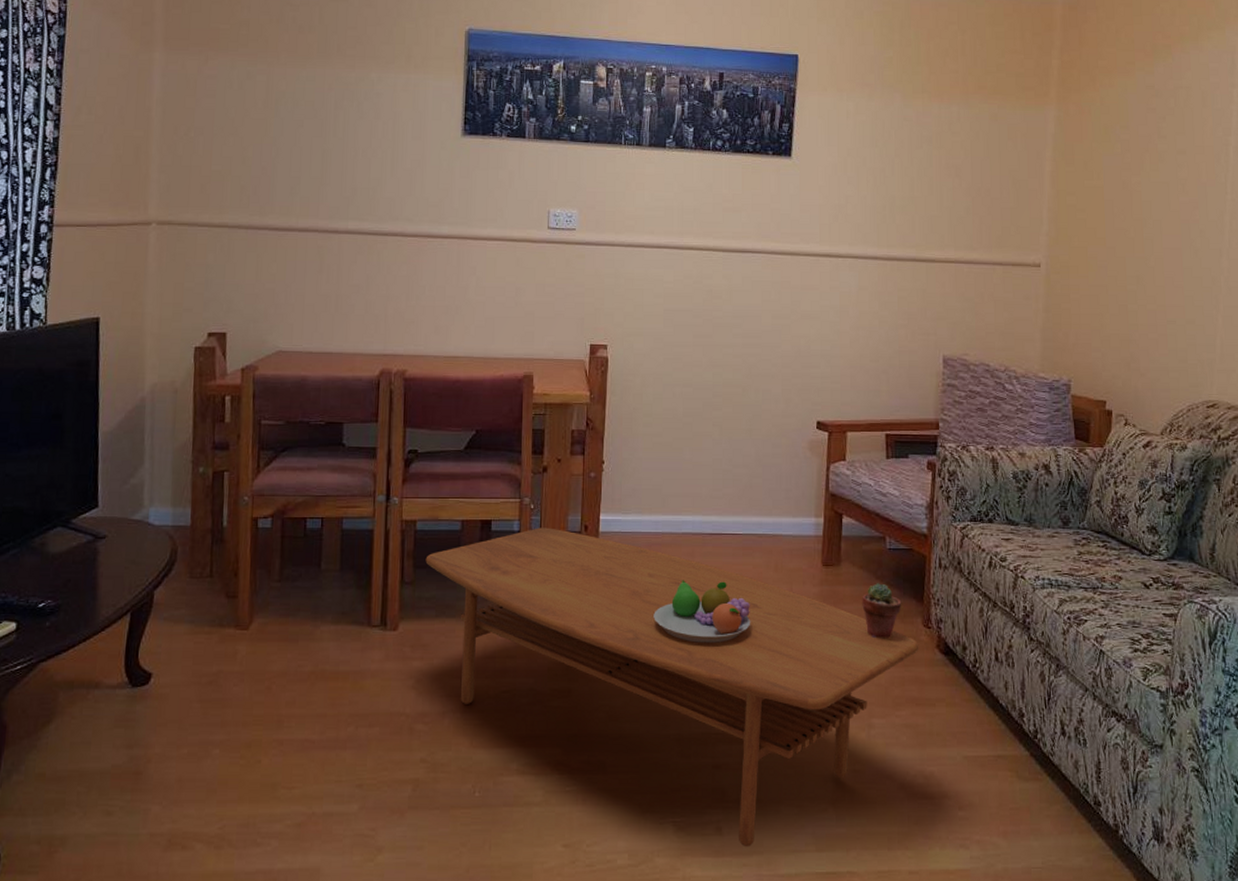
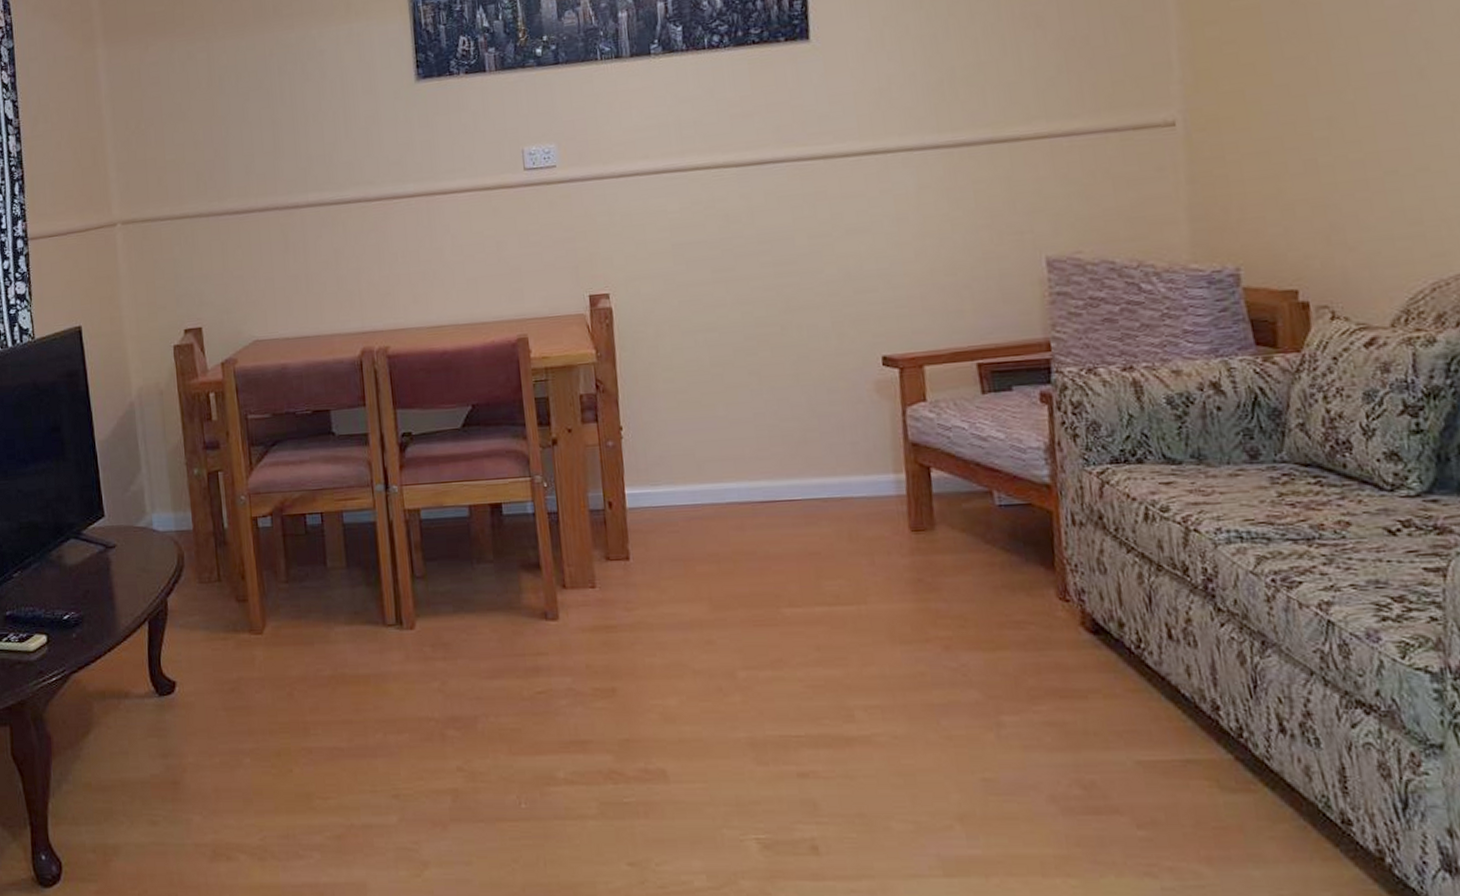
coffee table: present [425,527,919,847] -> none [435,507,1056,870]
fruit bowl: present [653,580,751,643] -> none [703,557,826,631]
potted succulent: present [862,583,902,639] -> none [969,548,1025,617]

